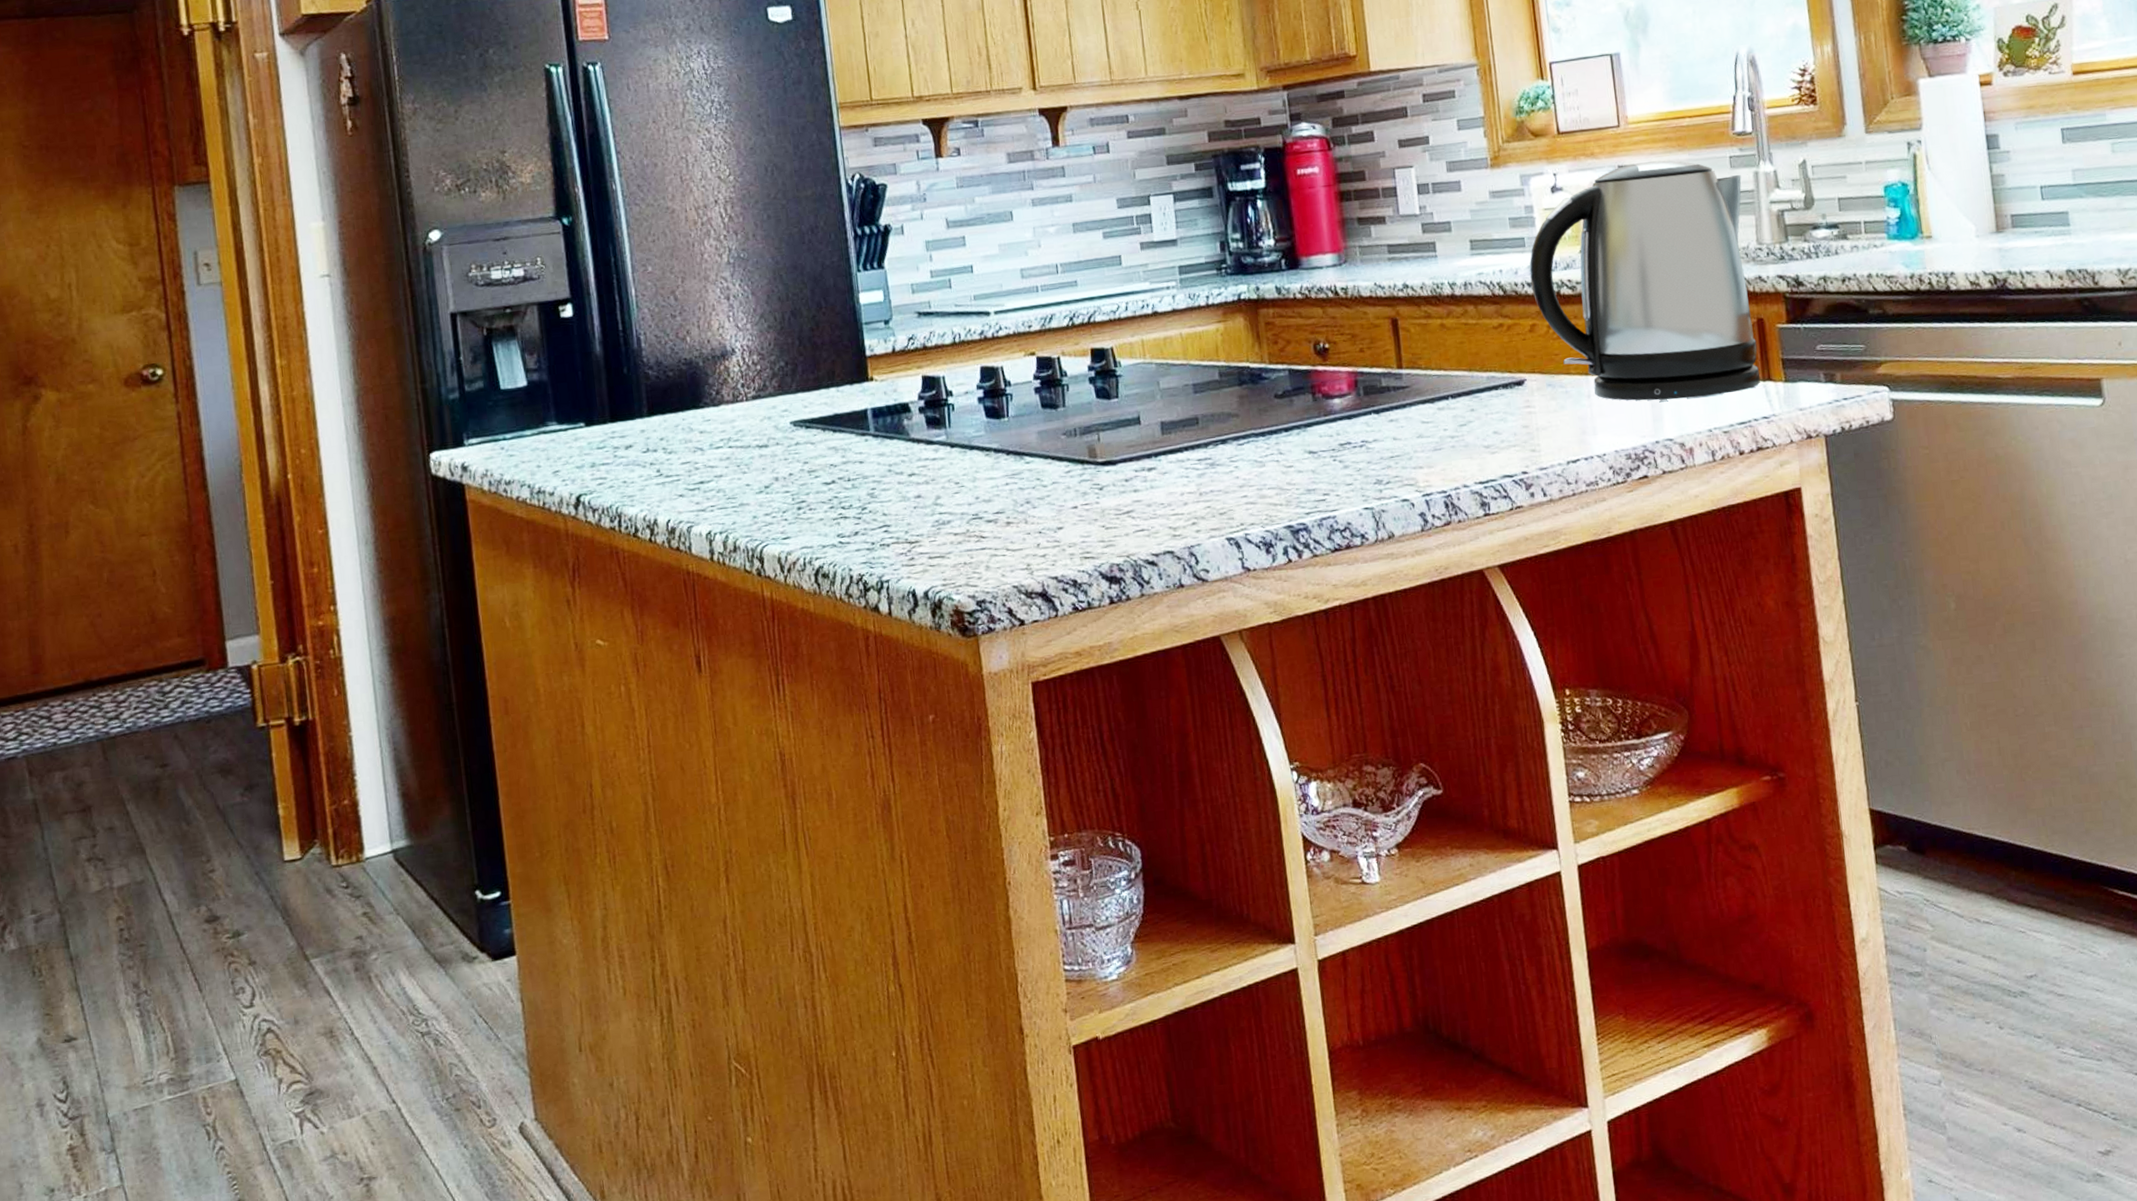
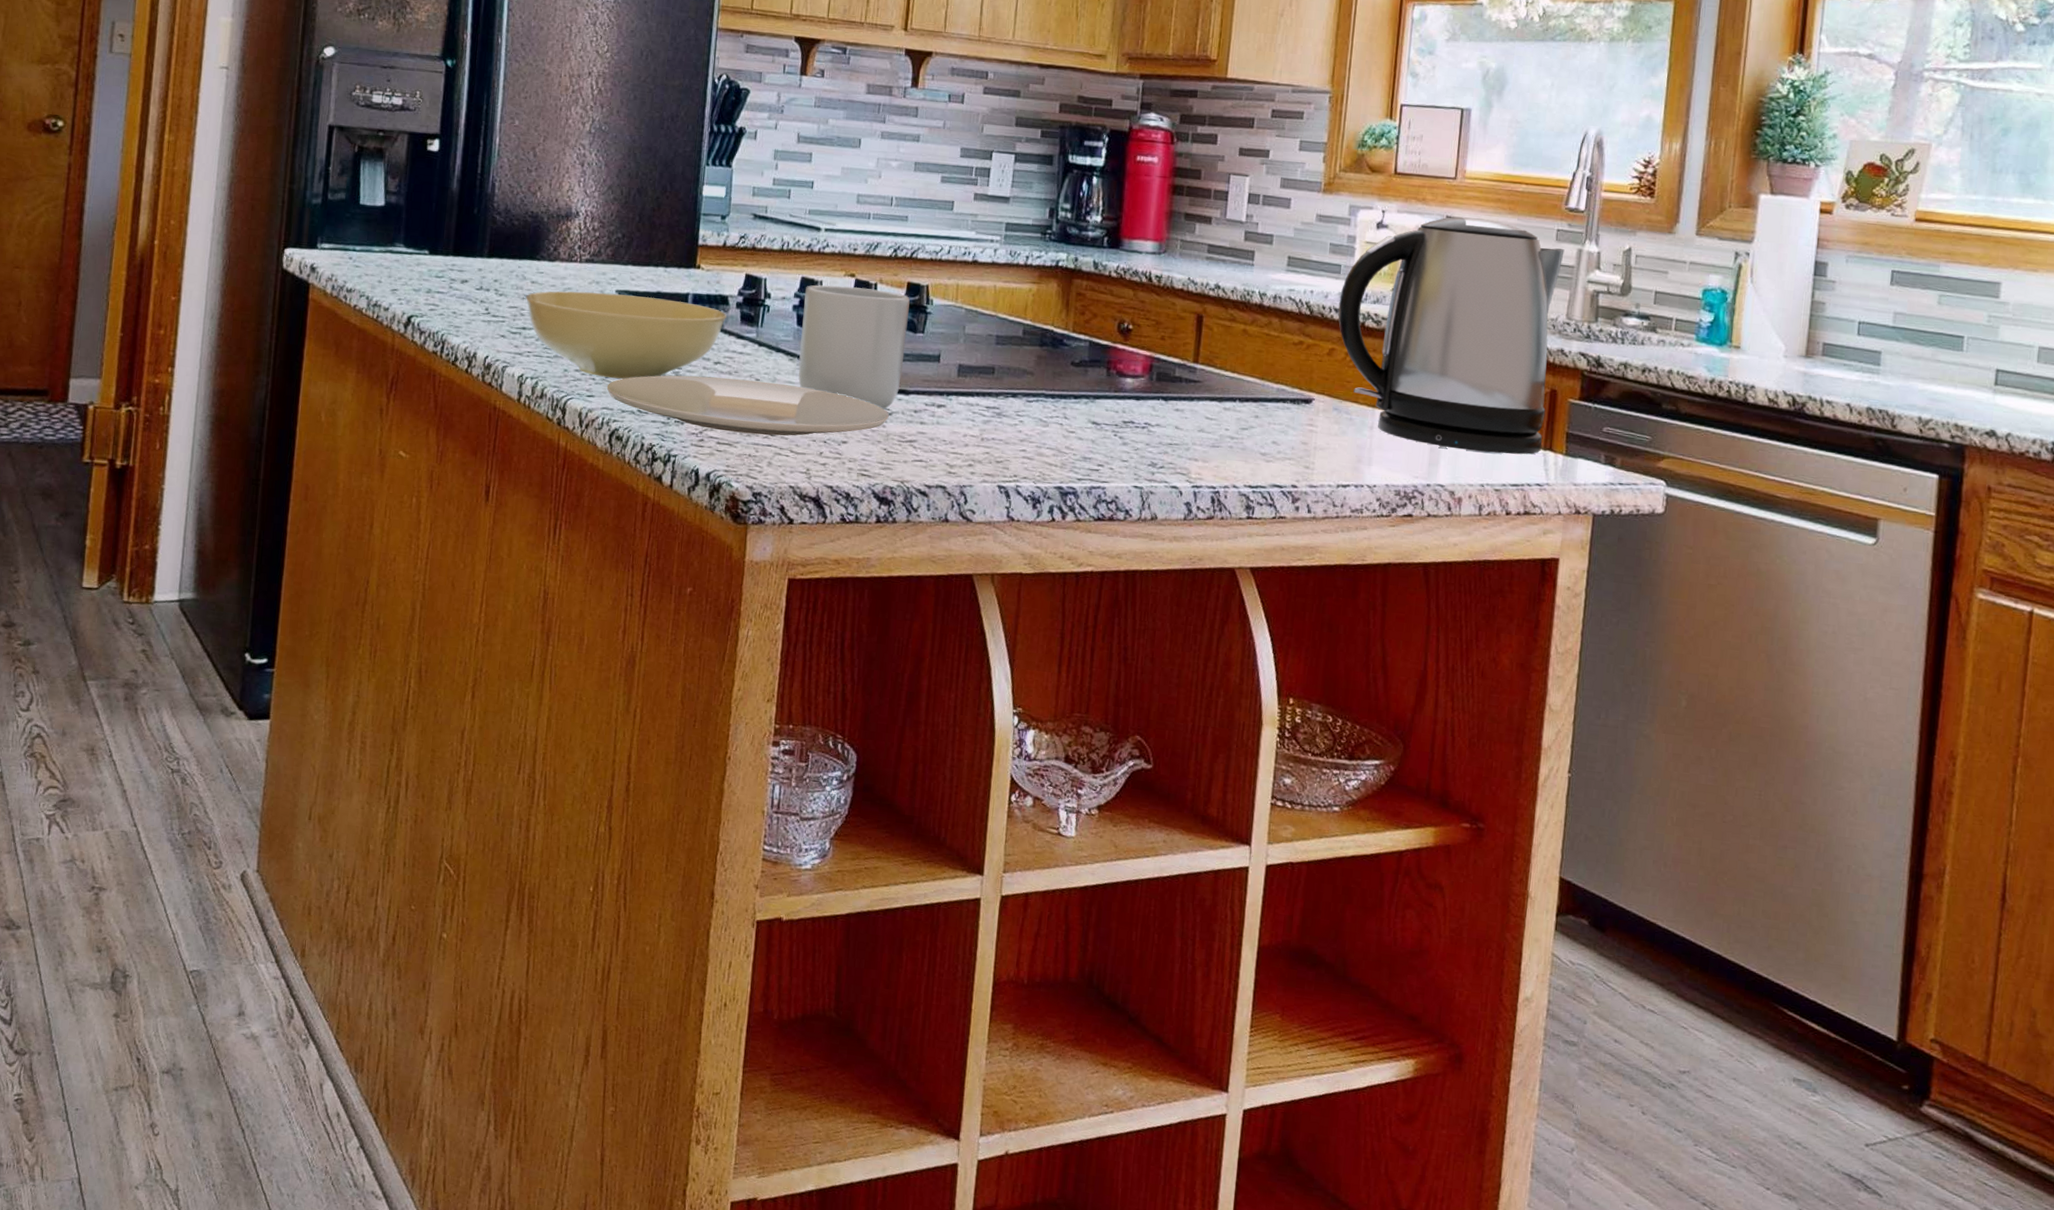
bowl: none [696,418,912,516] -> present [525,291,728,379]
plate: none [801,479,1100,545] -> present [606,375,889,436]
mug: none [987,362,1106,486] -> present [798,284,910,410]

